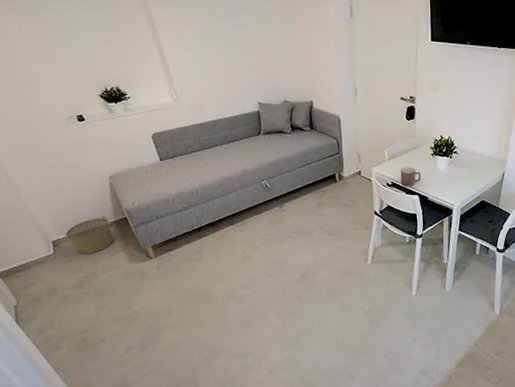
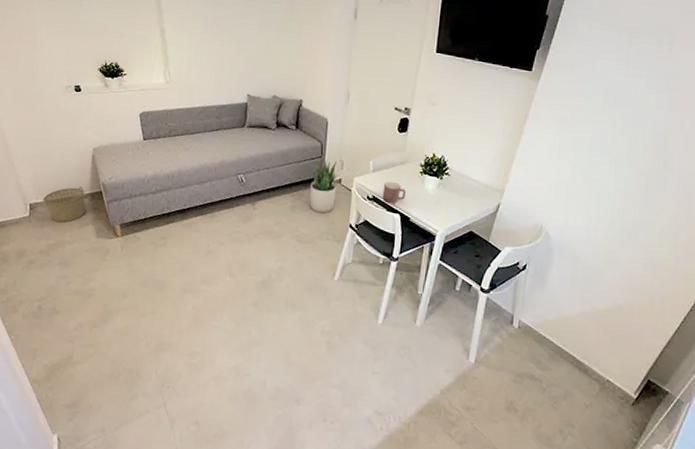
planter: none [332,154,358,206] -> present [309,161,338,214]

